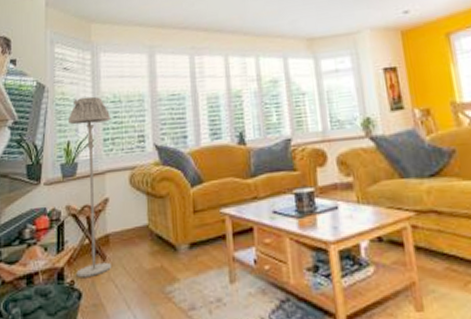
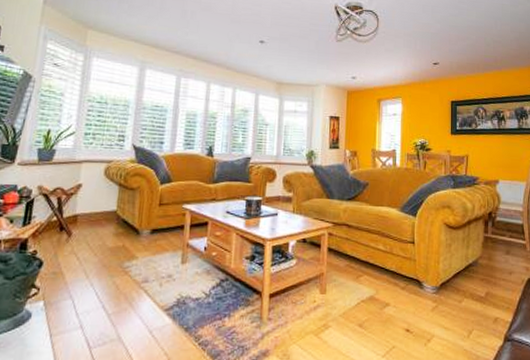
floor lamp: present [69,96,111,278] -> none [39,93,95,250]

